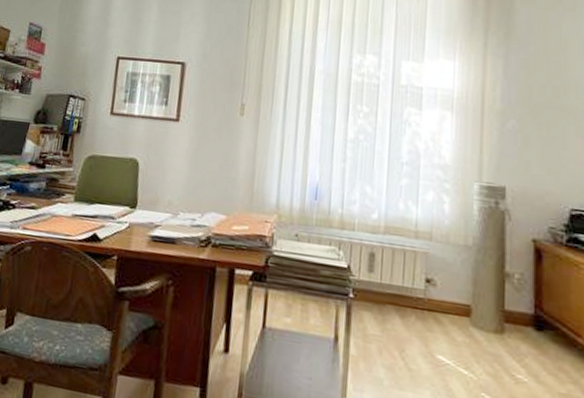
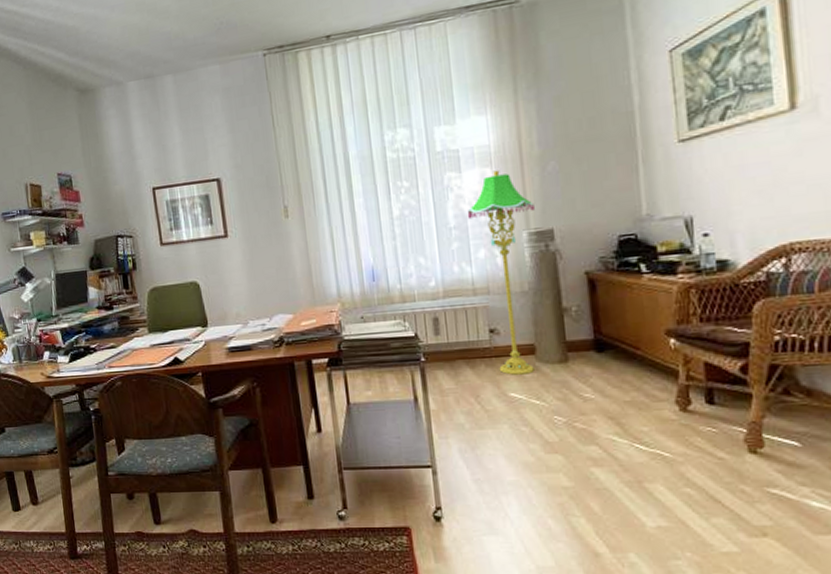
floor lamp: none [421,116,489,338] -> present [467,170,535,375]

